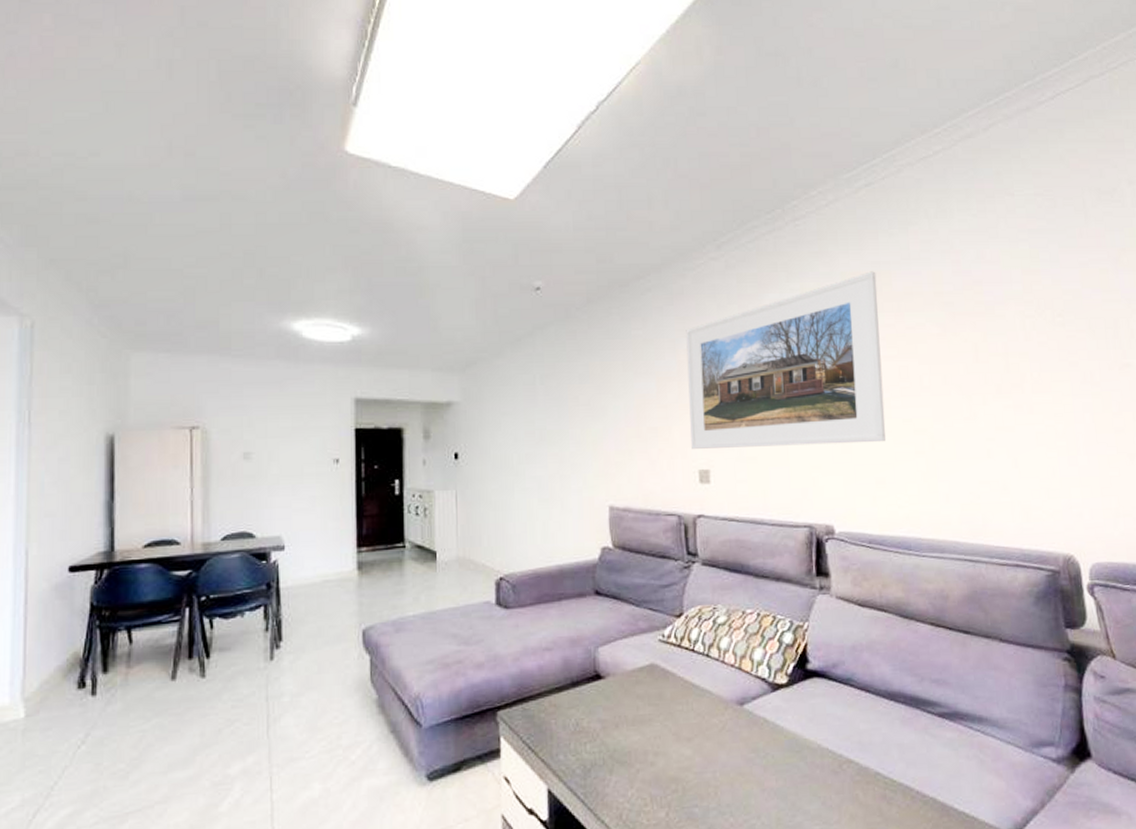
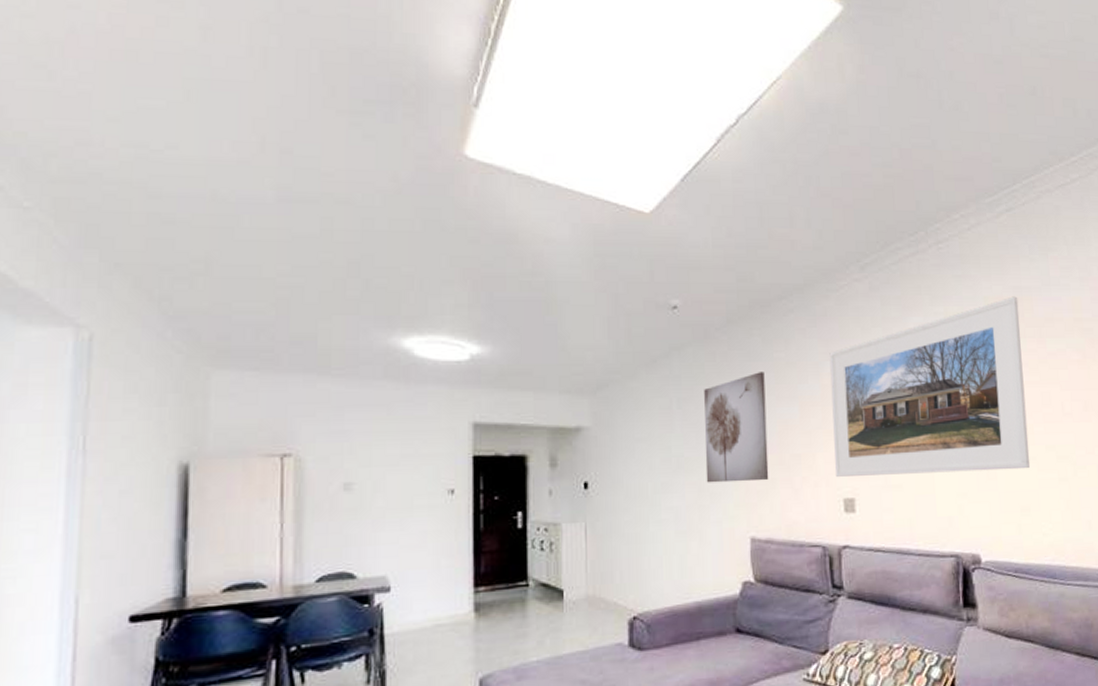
wall art: none [565,349,627,455] -> present [704,372,769,483]

